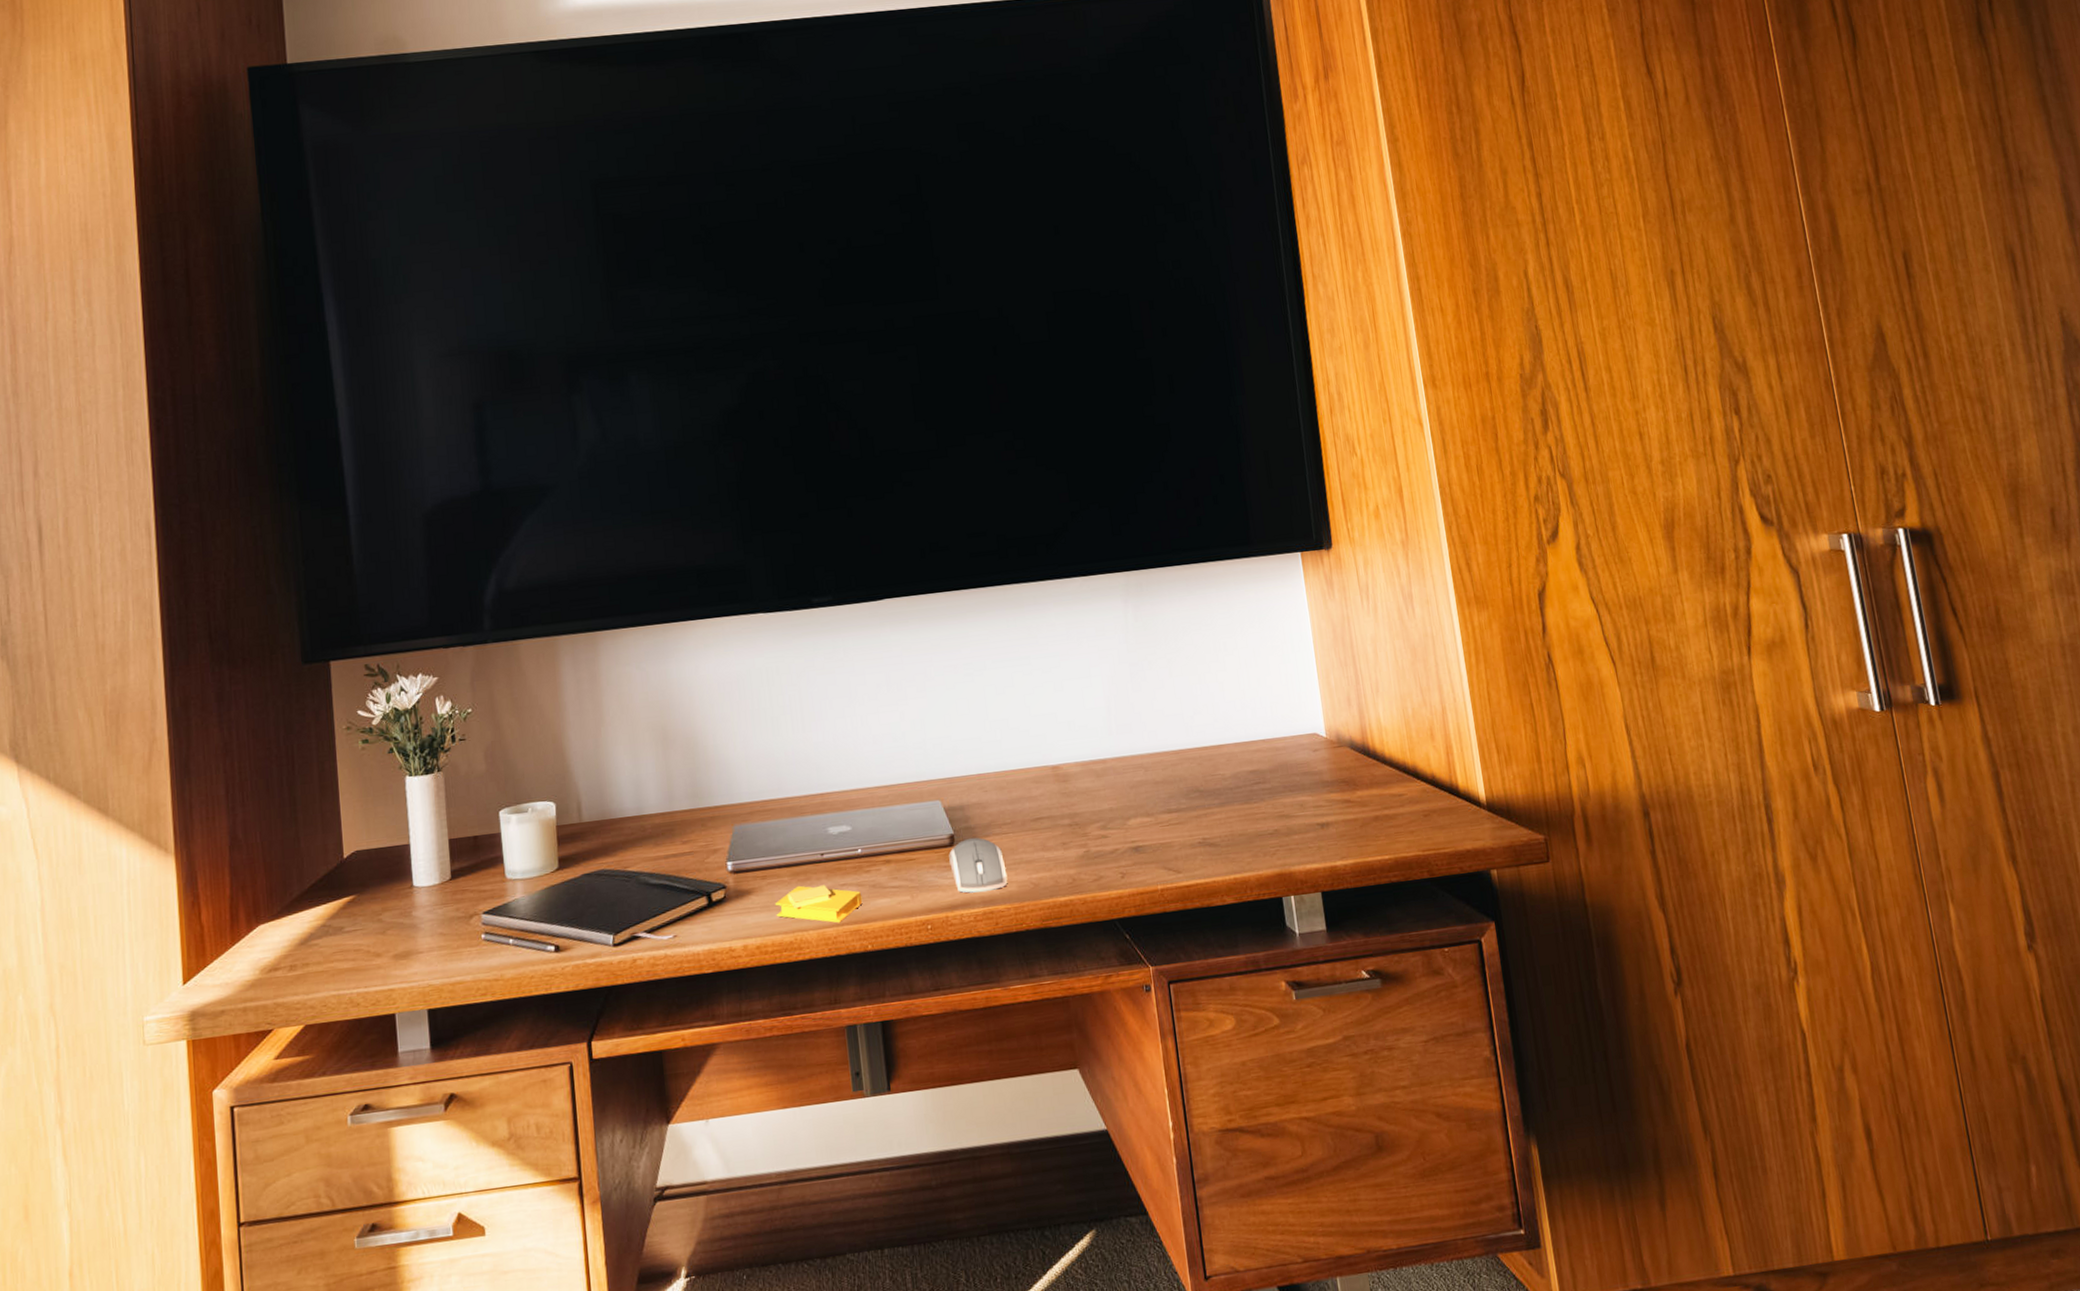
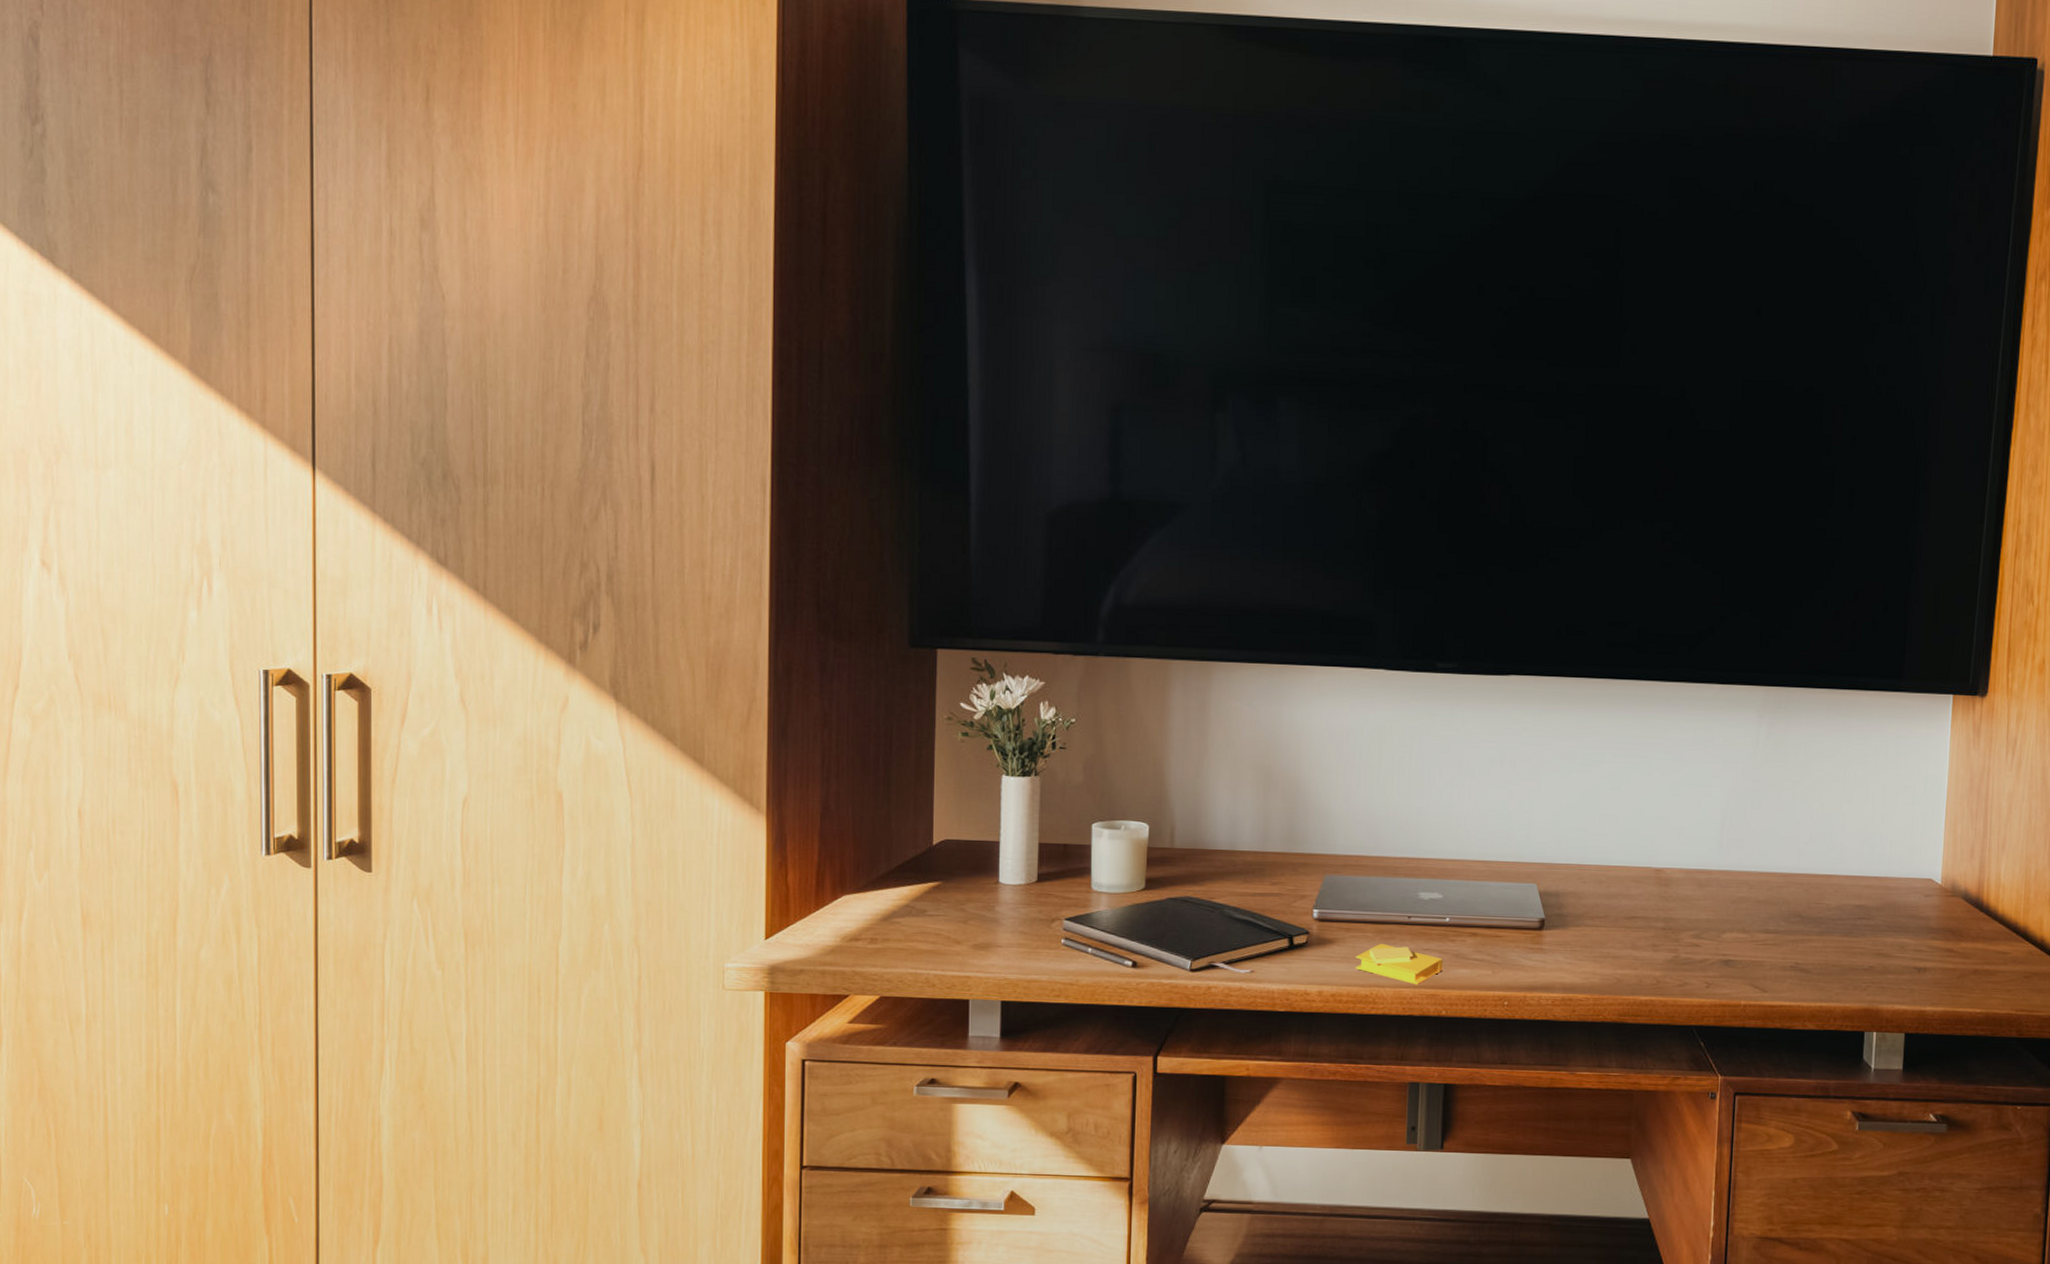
computer mouse: present [949,837,1007,893] -> none [1536,925,1591,979]

